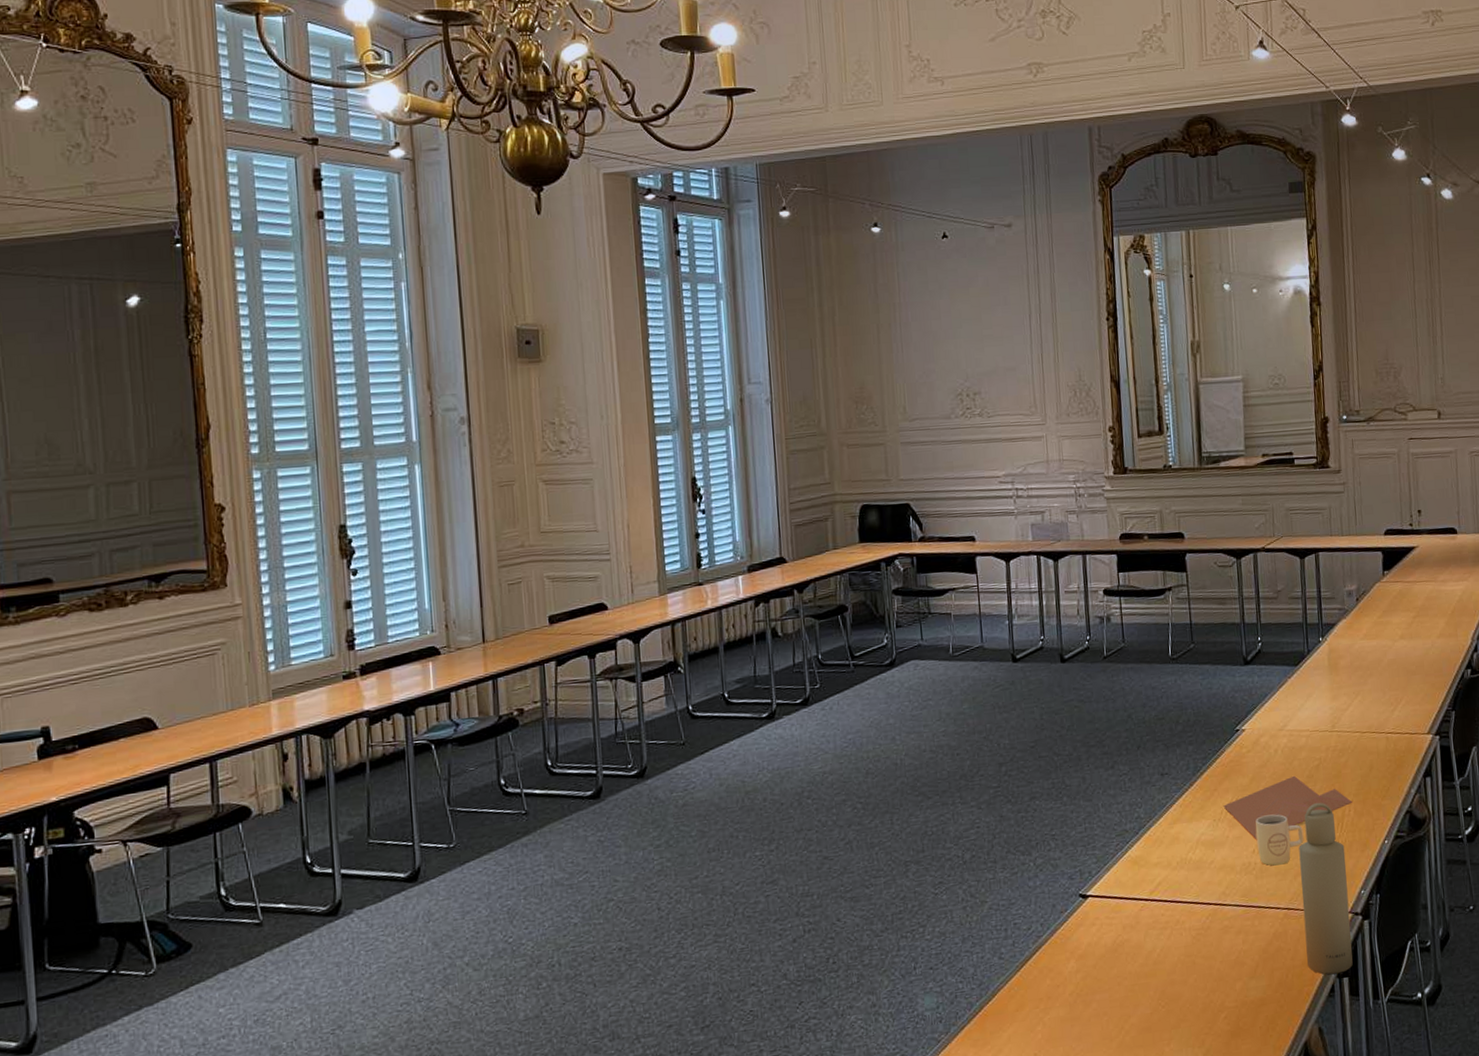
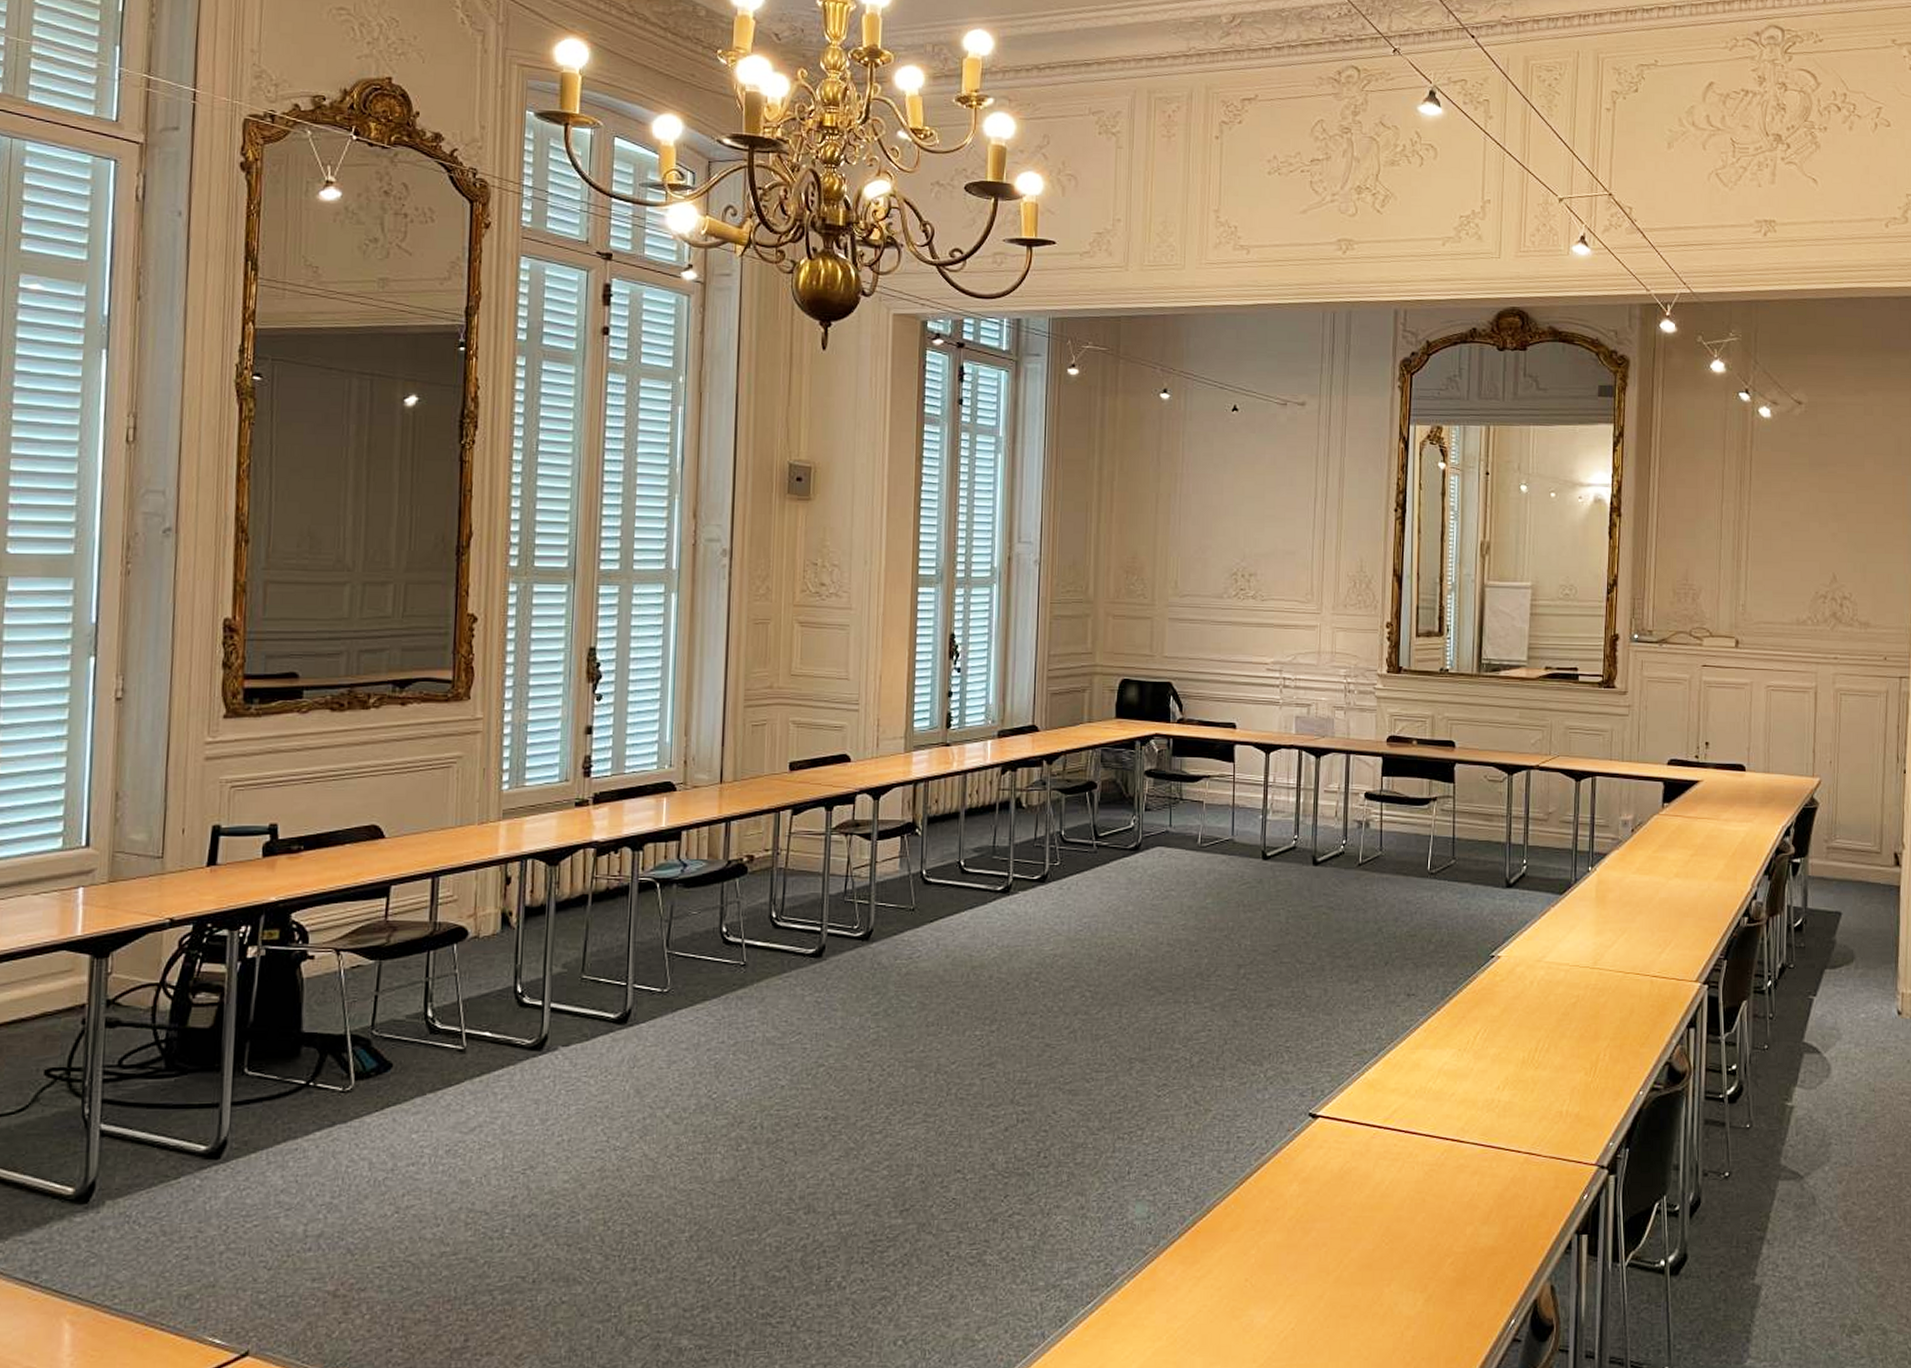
papers: present [1223,775,1352,839] -> none [1470,1011,1608,1075]
mug: present [1255,814,1304,866] -> none [1502,1050,1553,1106]
bottle: present [1298,802,1353,975] -> none [1544,1042,1596,1230]

